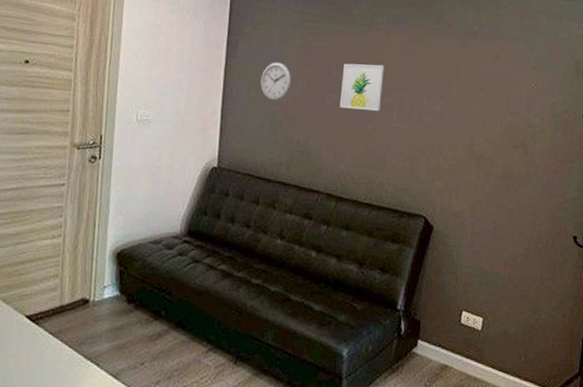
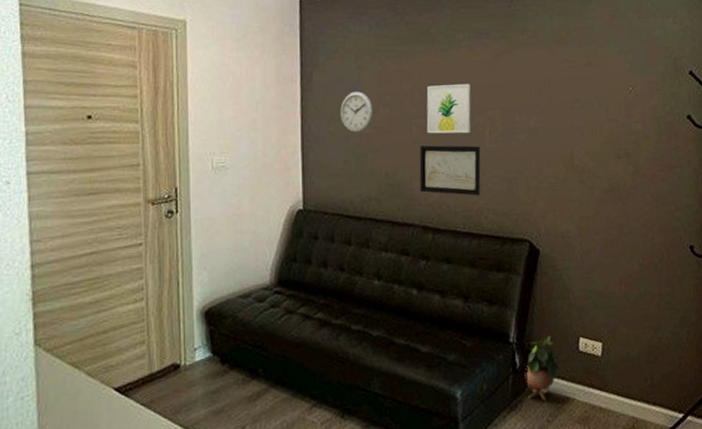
wall art: none [328,119,388,170] -> present [419,145,481,196]
potted plant: none [408,307,441,367] -> present [524,336,559,402]

